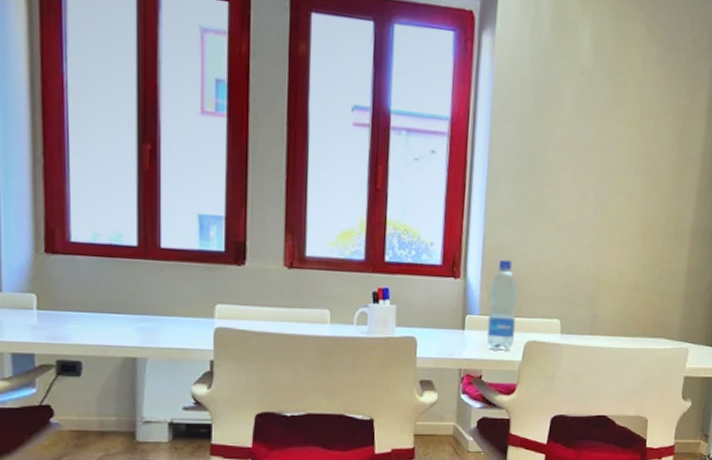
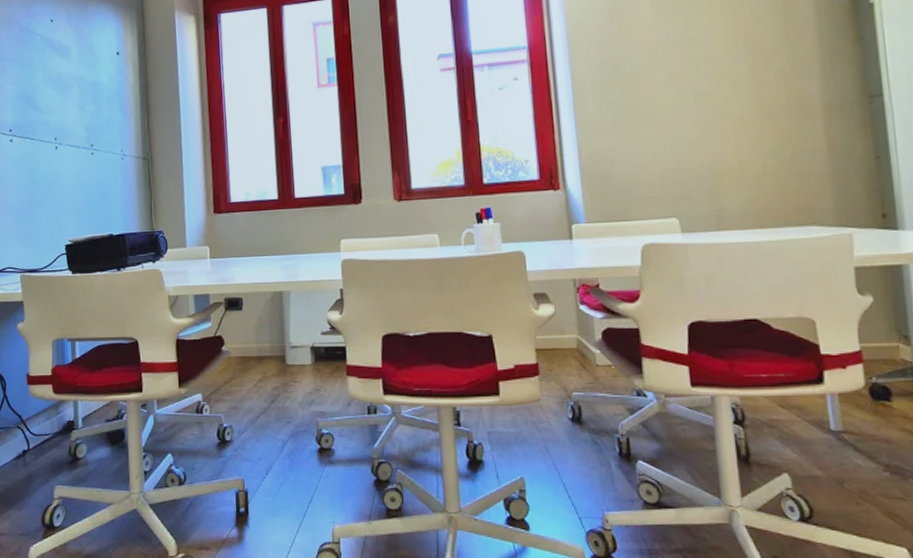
bottle: present [486,259,518,351] -> none [593,165,629,257]

